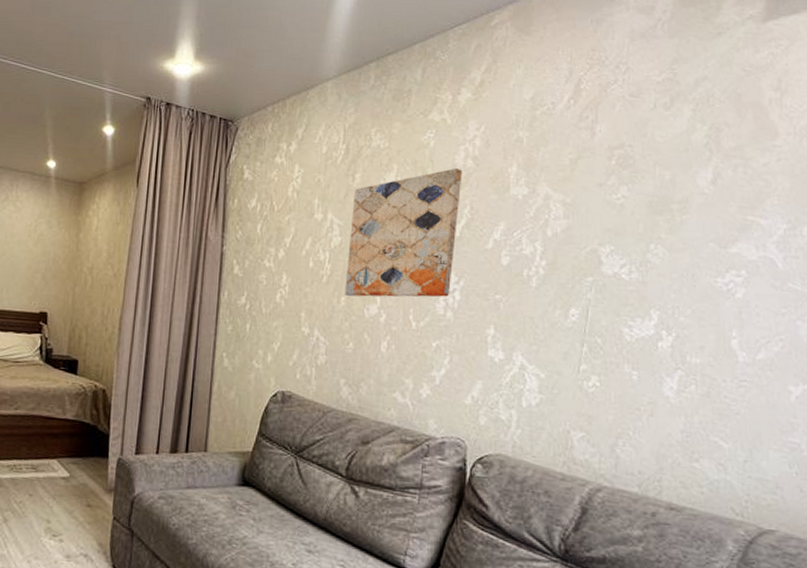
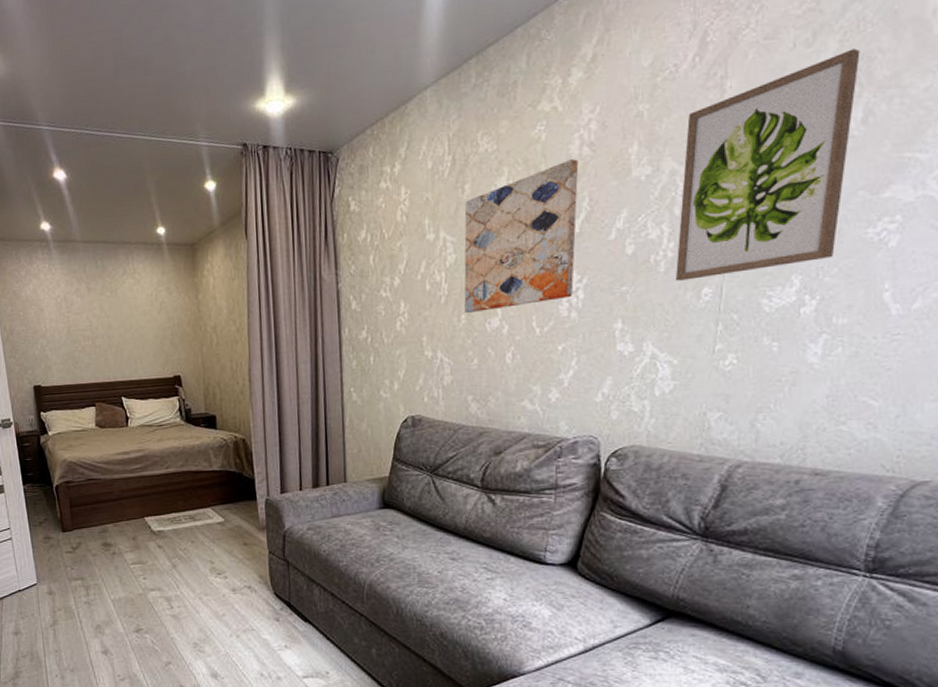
wall art: none [545,118,710,300] -> present [675,48,860,281]

